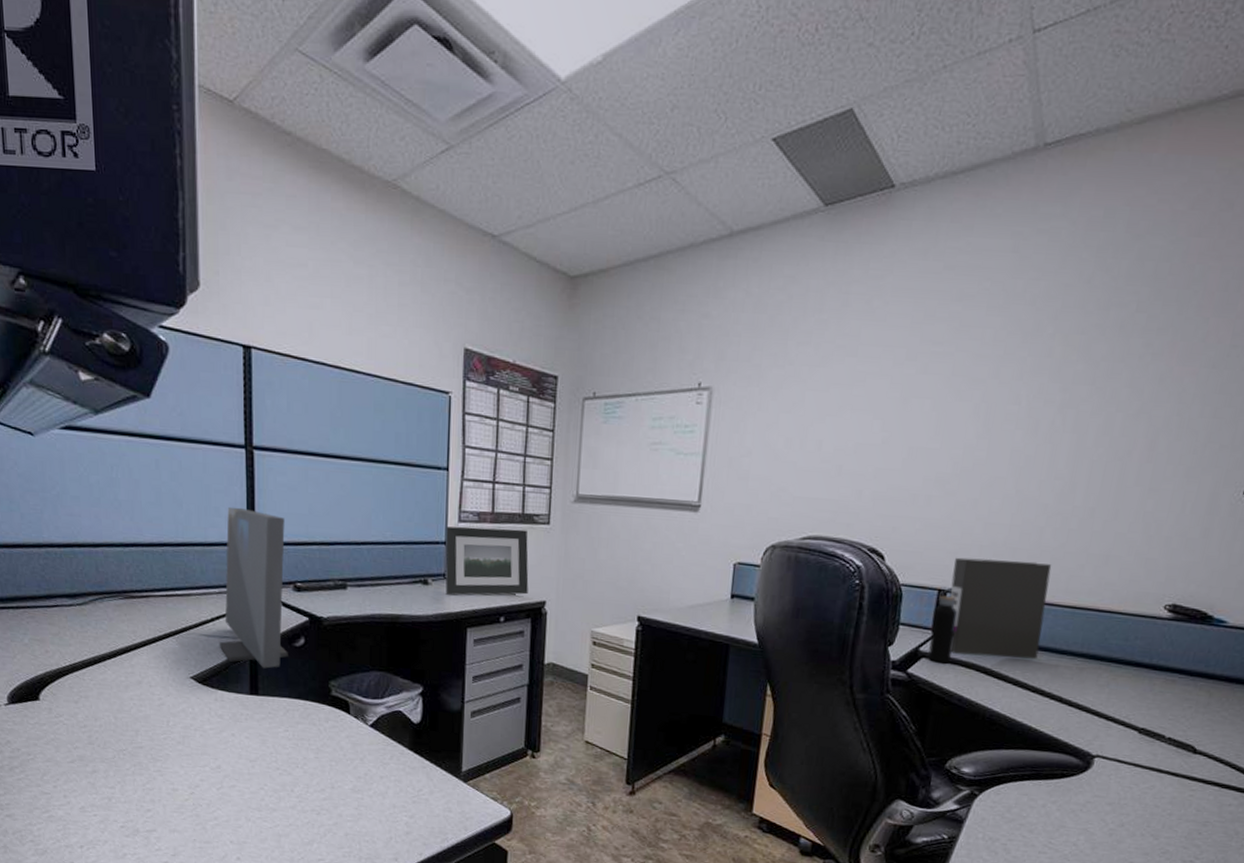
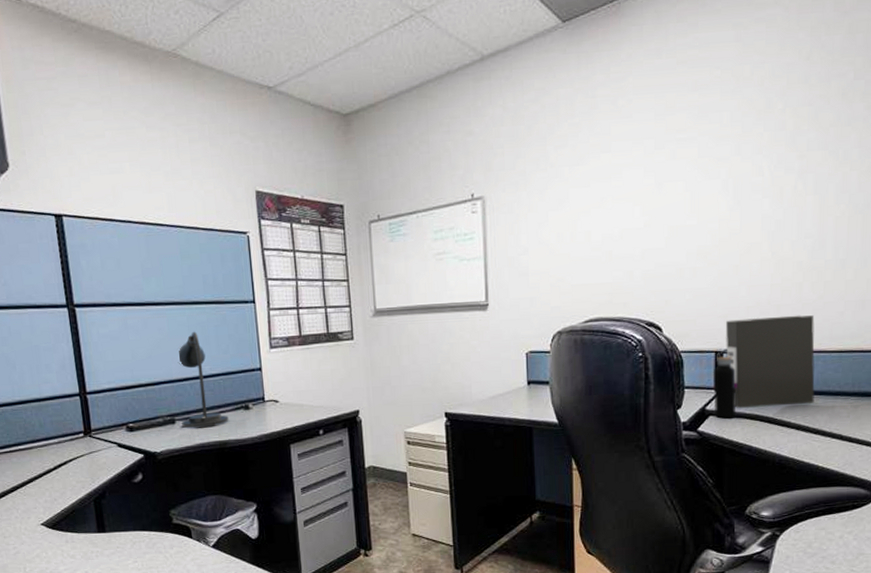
computer monitor: present [219,506,288,669] -> none [57,361,129,507]
desk lamp: none [354,492,405,598] -> present [176,331,229,428]
picture frame: present [445,526,529,595] -> none [258,347,342,416]

